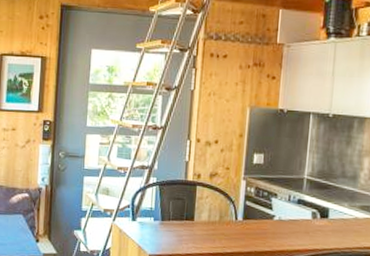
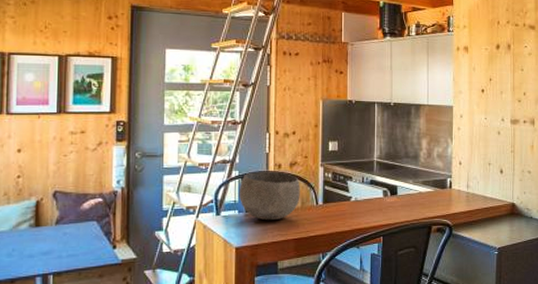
bowl: none [155,180,220,232] -> present [238,171,300,221]

